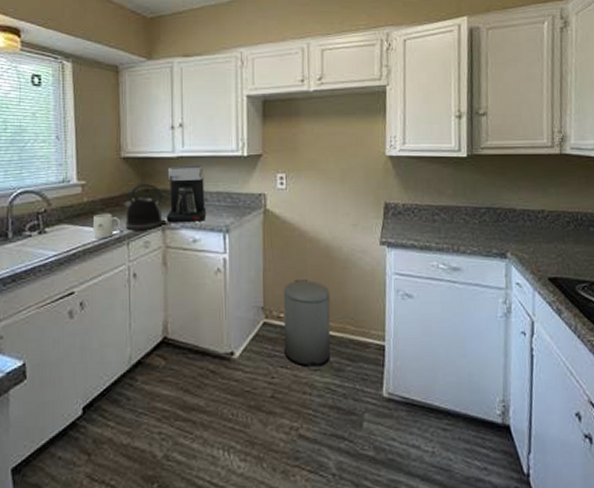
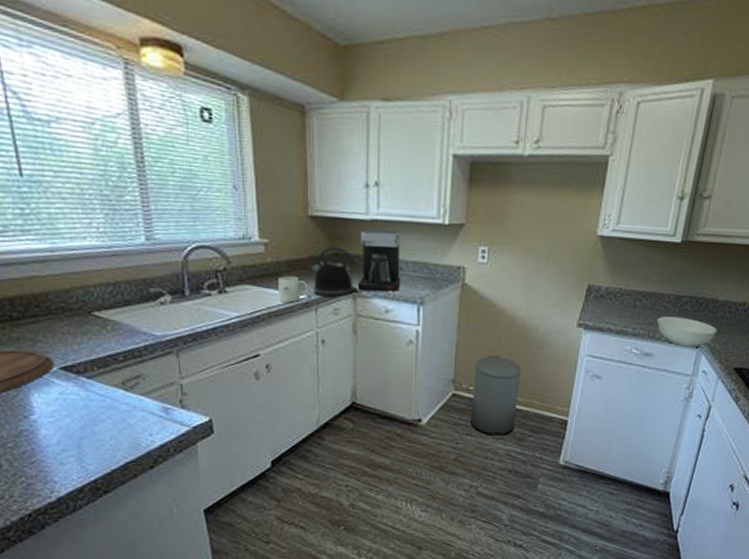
bowl: none [458,228,522,260] -> present [656,316,717,348]

